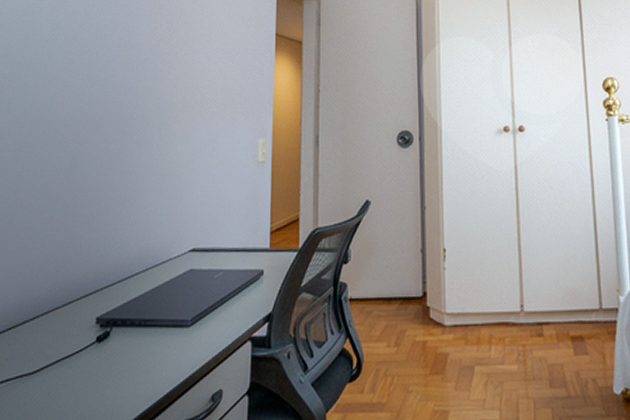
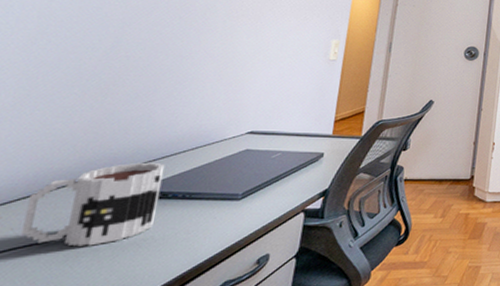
mug: none [14,287,122,378] -> present [21,162,165,247]

